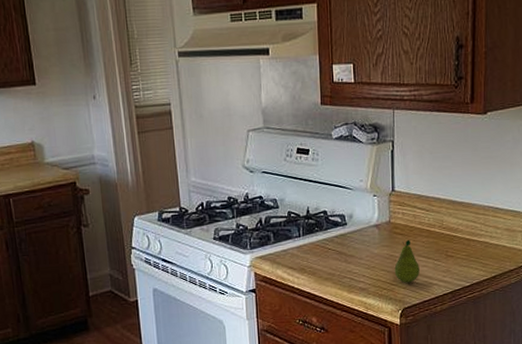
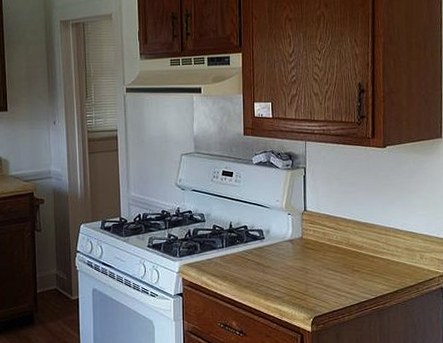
fruit: present [394,239,420,283] -> none [306,254,329,294]

